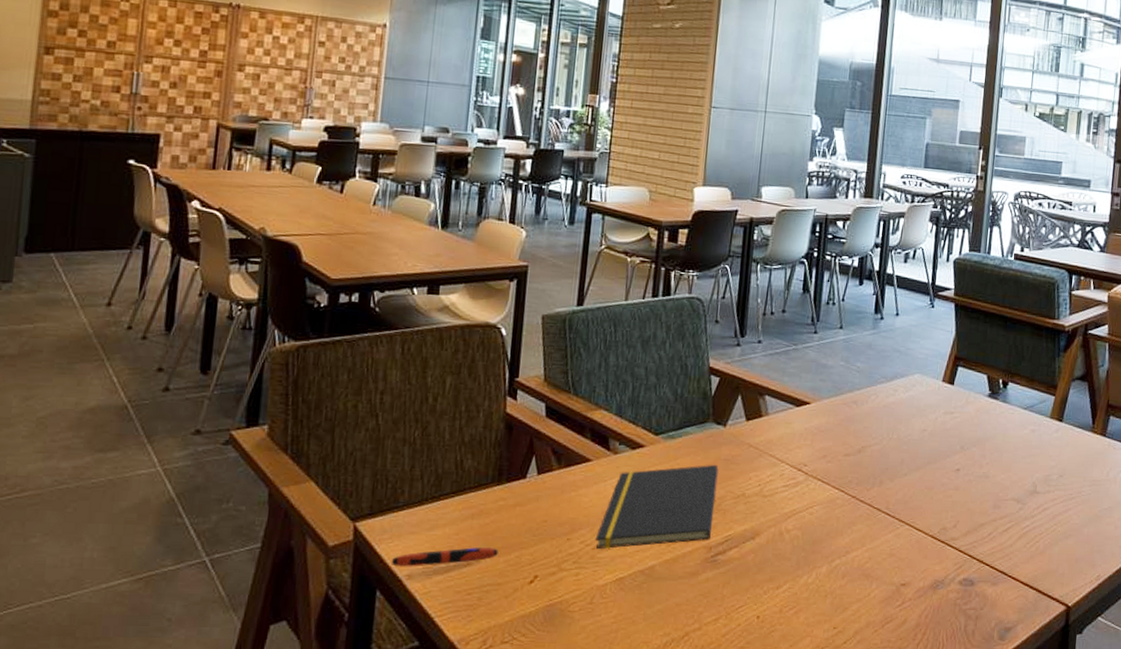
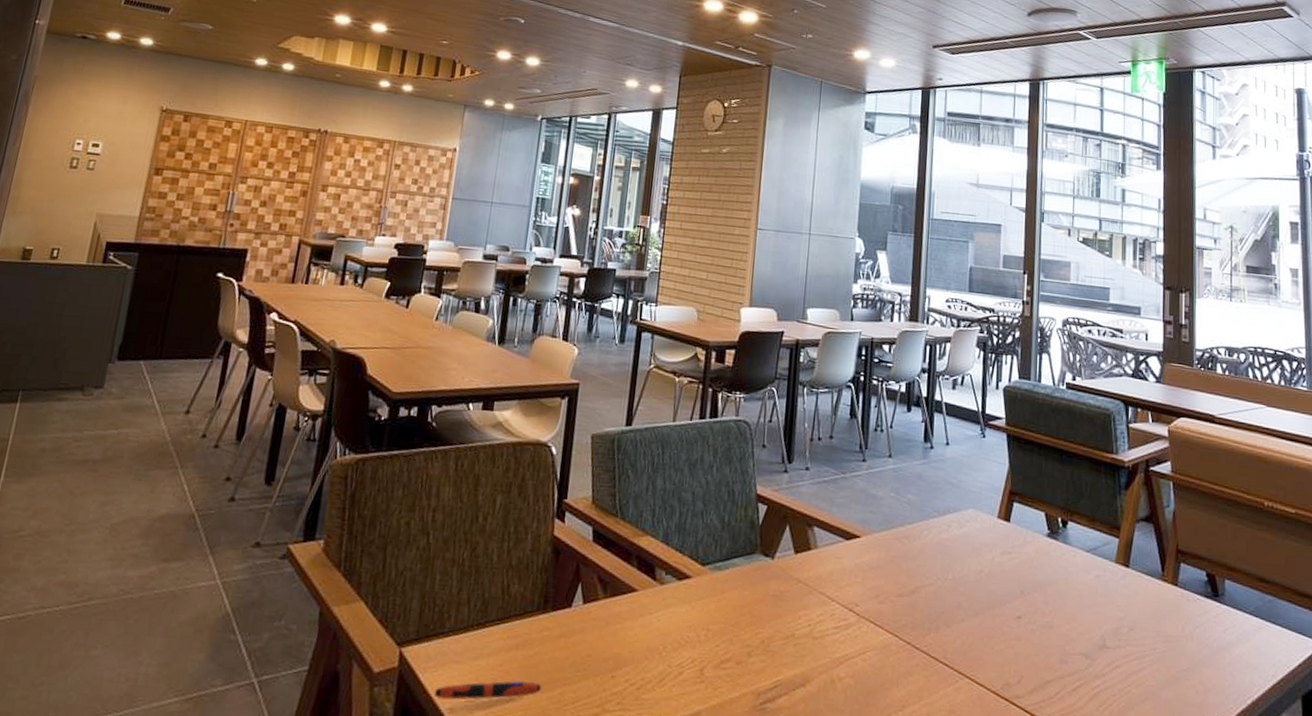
notepad: present [595,464,719,549] -> none [639,600,767,690]

